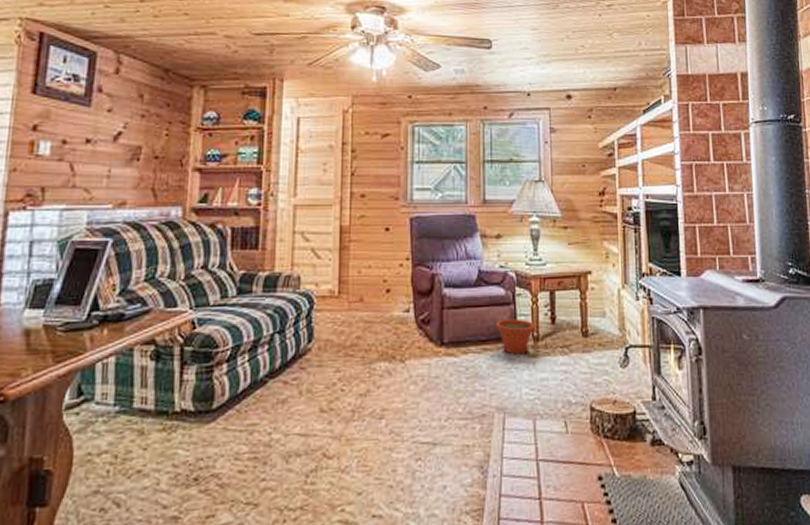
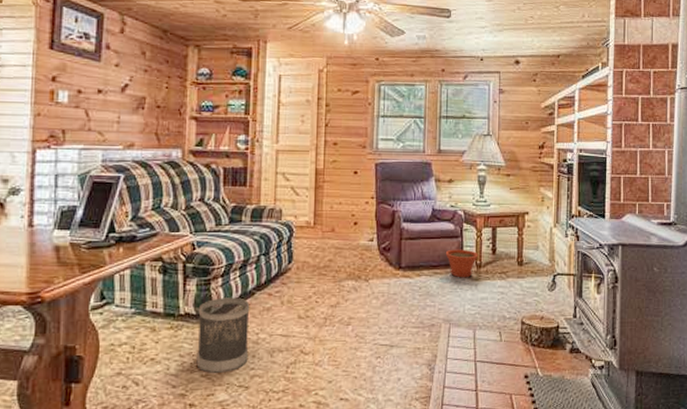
wastebasket: none [193,387,261,488] -> present [196,297,250,373]

